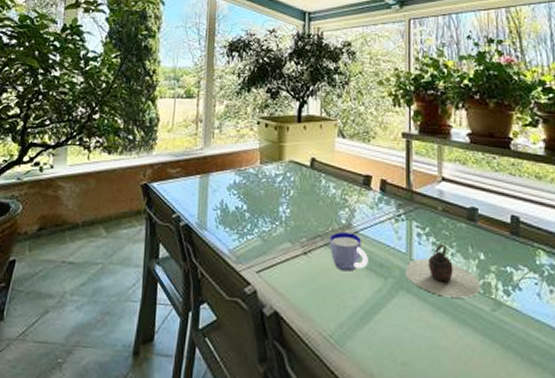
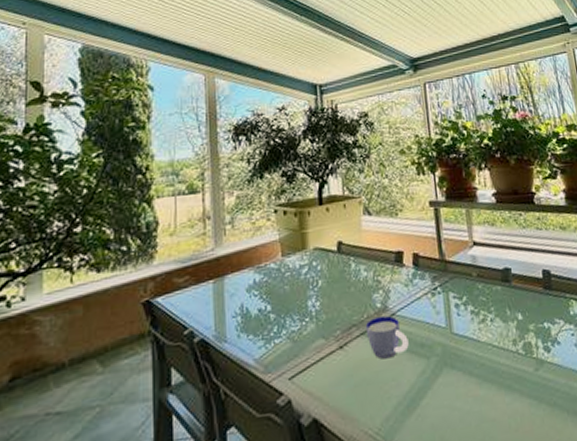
teapot: present [404,243,481,298] -> none [446,310,523,366]

